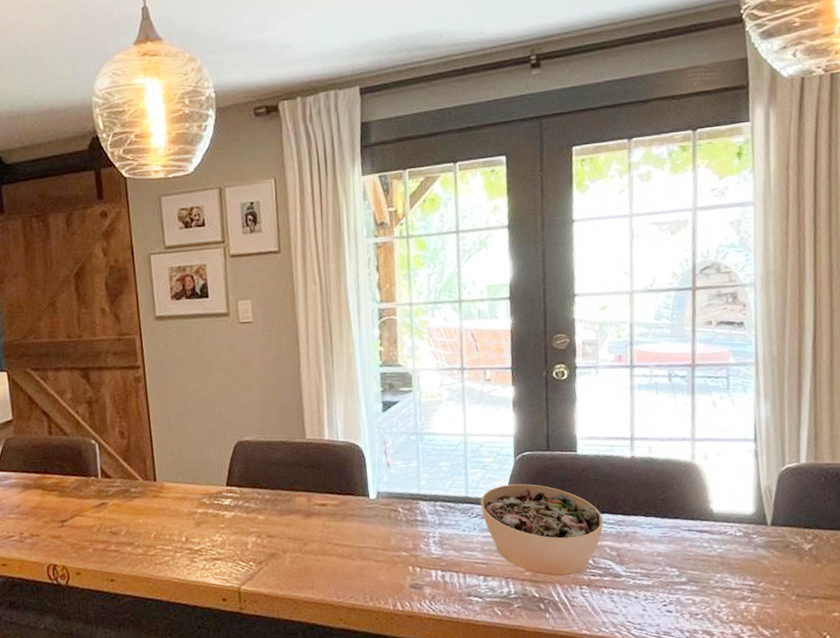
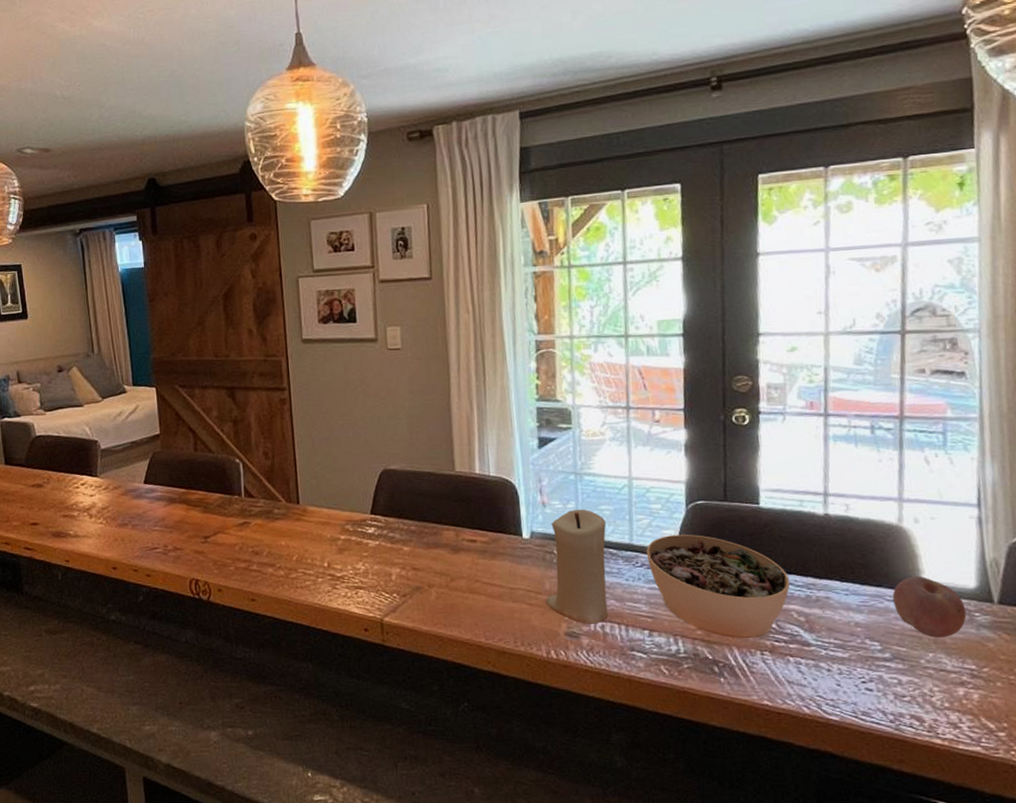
candle: none [391,466,448,576] -> present [545,509,608,625]
fruit: none [687,507,747,560] -> present [892,577,967,638]

